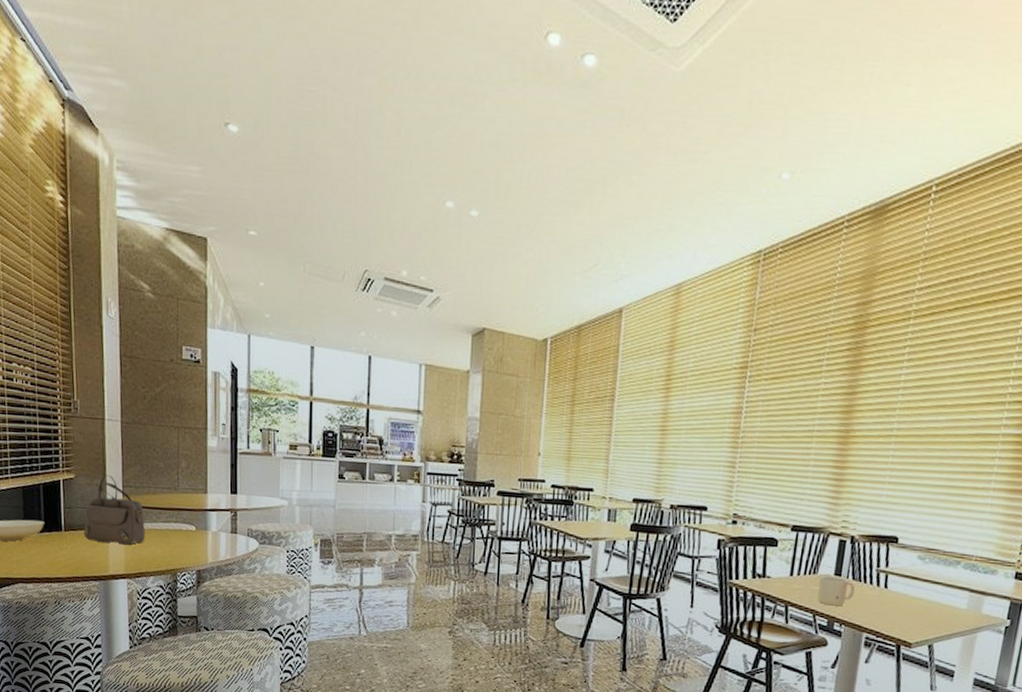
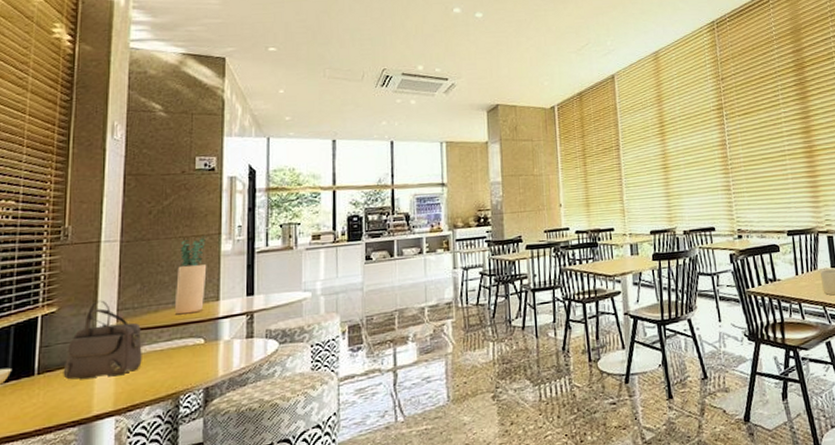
vase: none [169,426,196,502] -> present [174,233,207,315]

